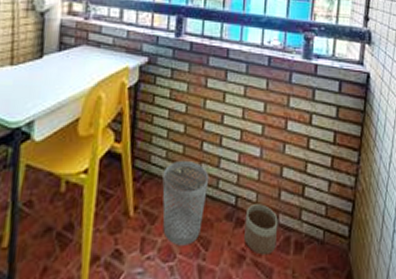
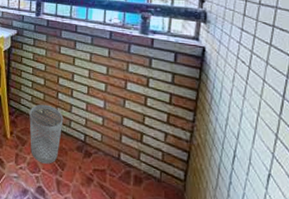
planter: present [244,204,278,255] -> none [92,142,120,182]

